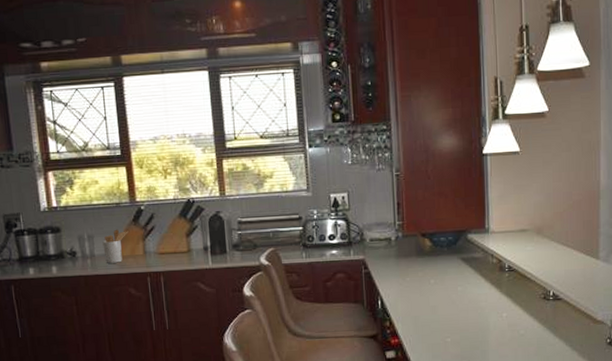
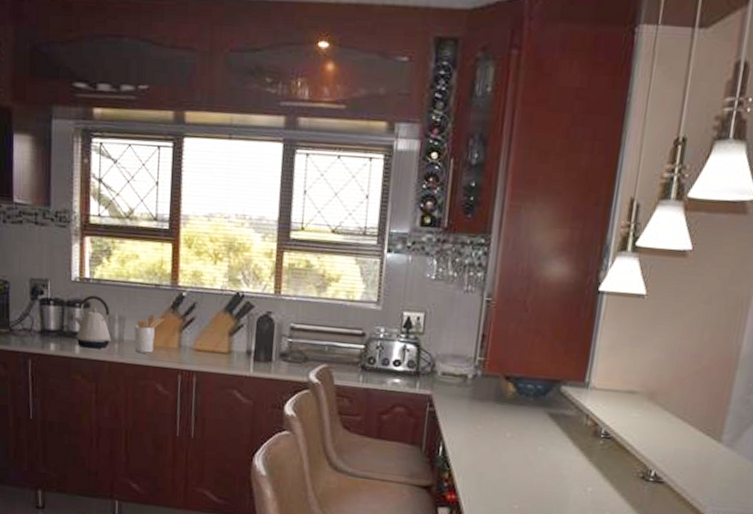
kettle: none [48,221,84,267] -> present [74,295,112,349]

